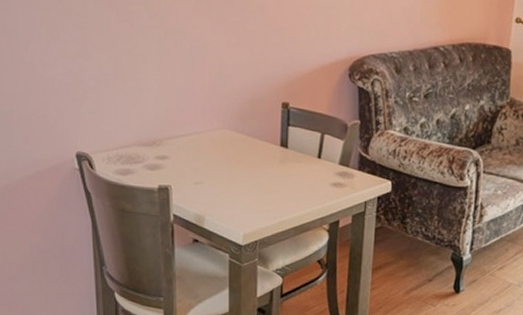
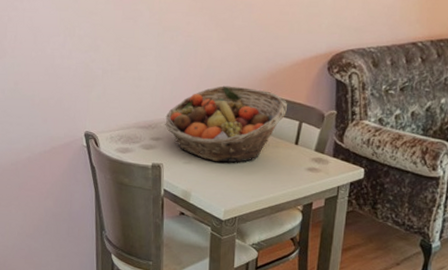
fruit basket: none [171,96,307,181] -> present [165,86,287,163]

